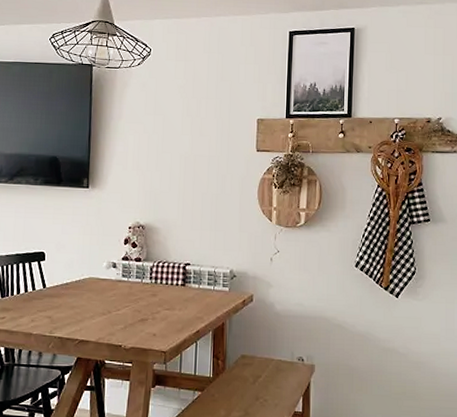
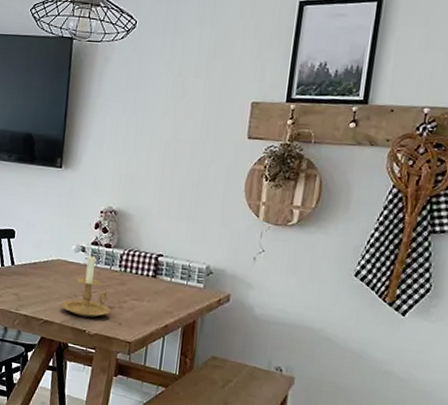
candle holder: none [96,268,144,332] -> present [61,253,111,318]

